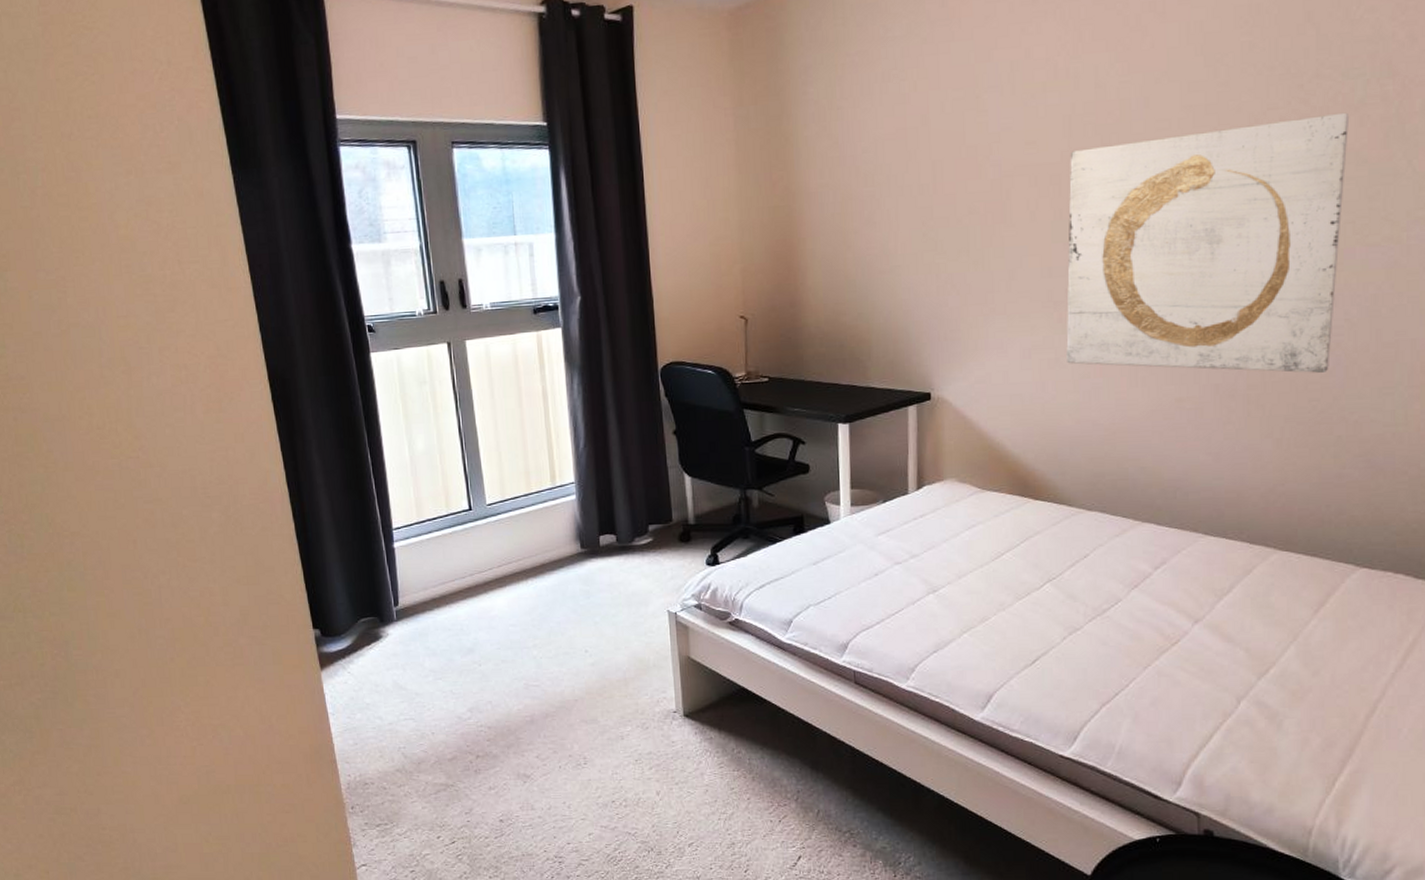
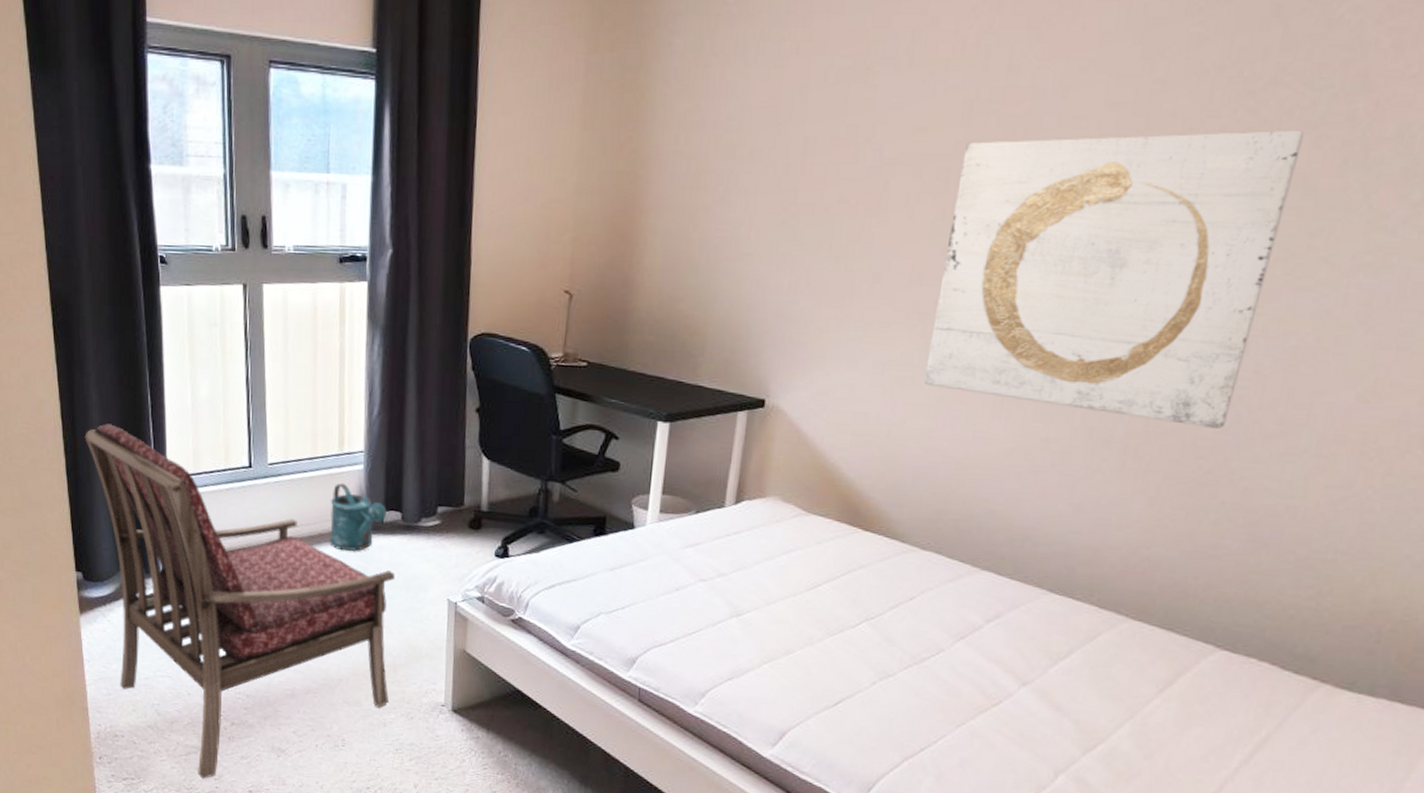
armchair: none [311,485,623,815] -> present [84,423,395,779]
watering can: none [548,514,602,578] -> present [330,482,387,552]

